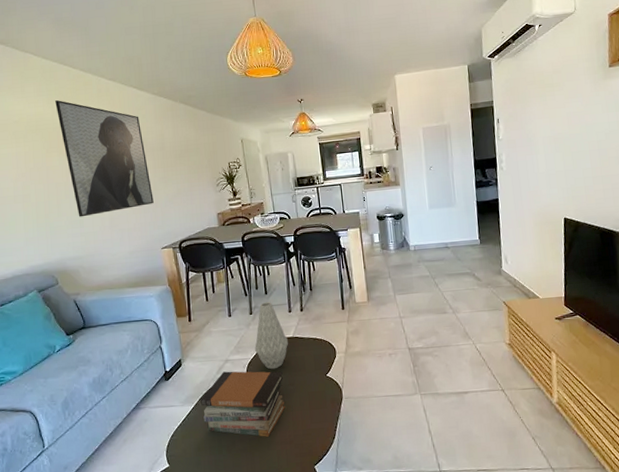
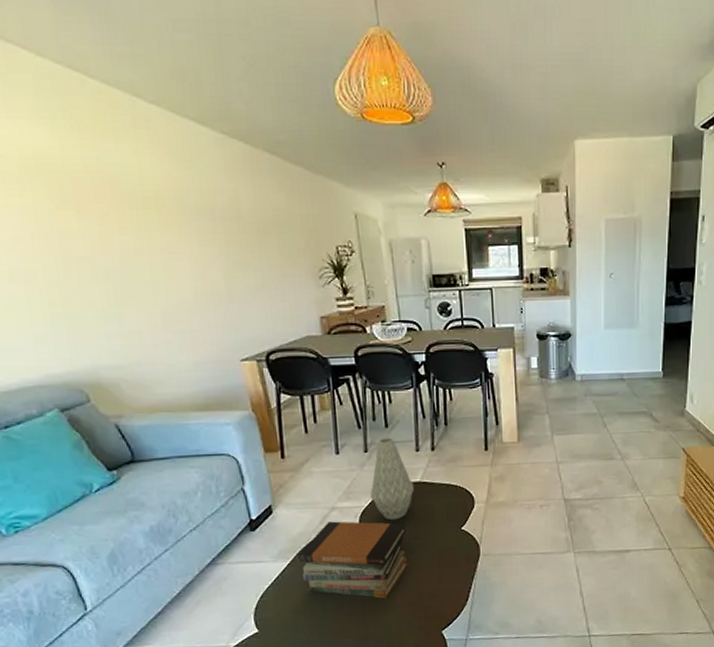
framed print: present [55,100,154,217] -> none [64,128,228,310]

